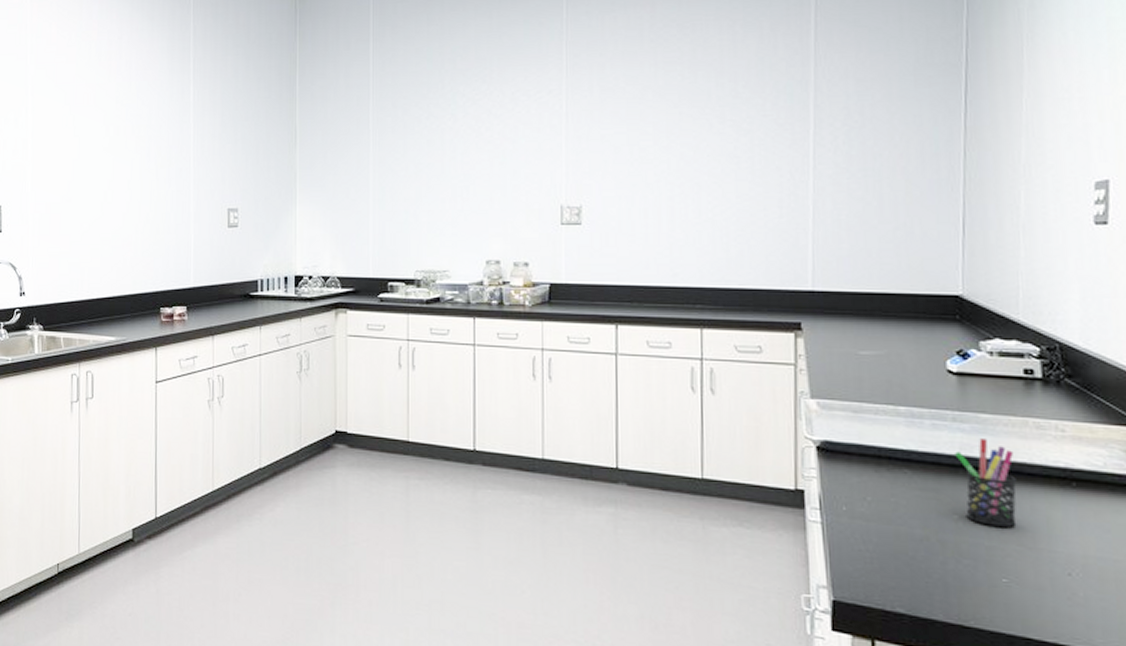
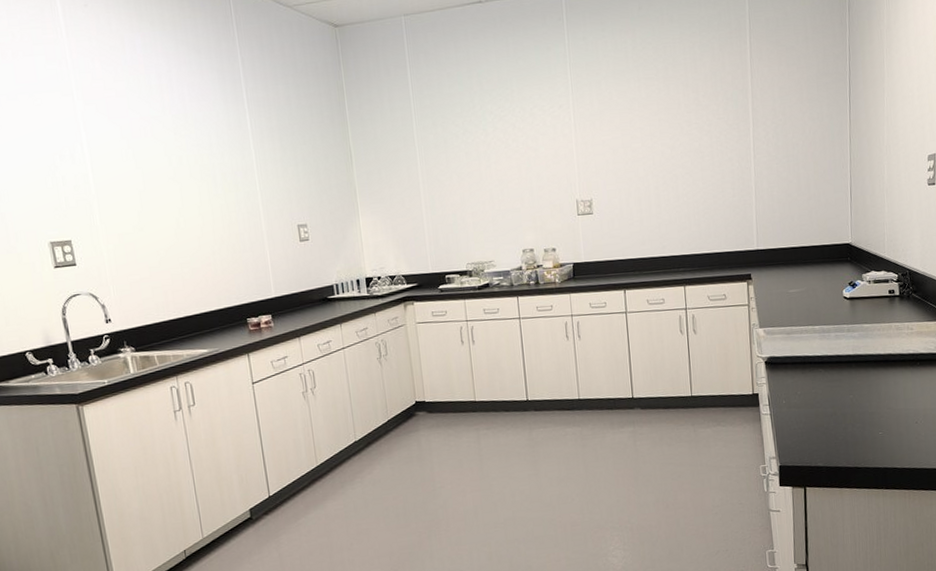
pen holder: present [955,438,1017,527] -> none [850,341,887,399]

